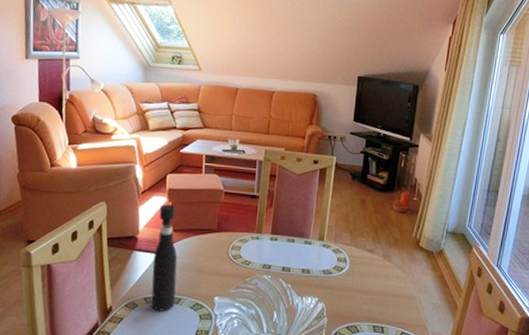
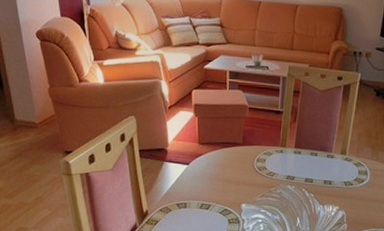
pepper grinder: present [151,204,178,311] -> none [183,119,206,216]

